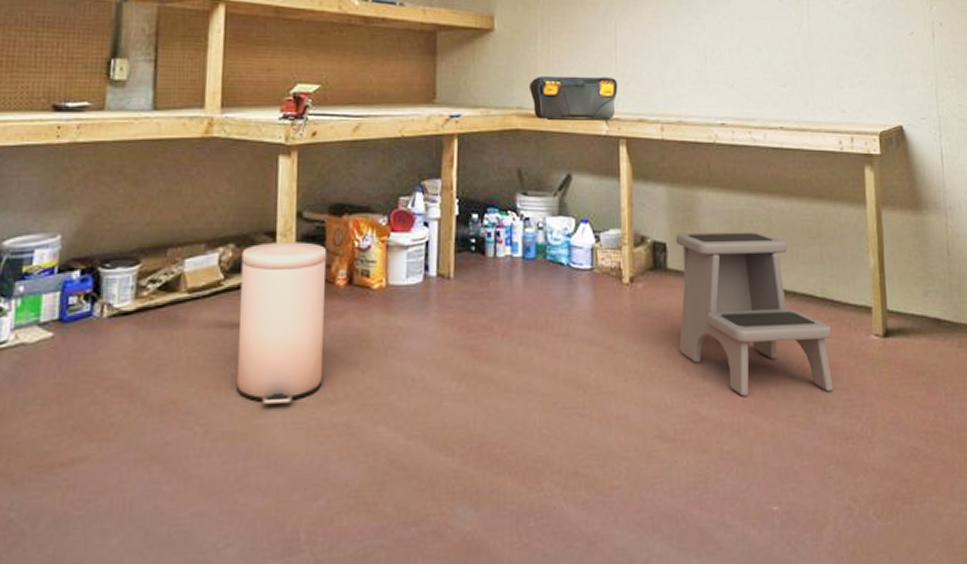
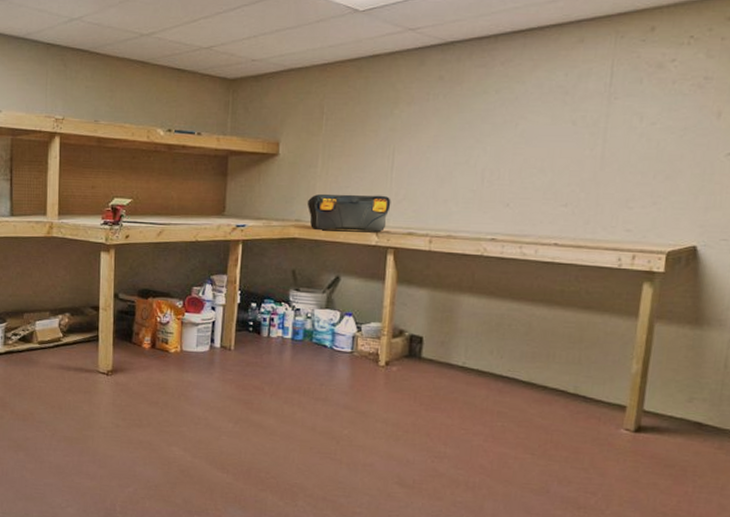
pedal bin: present [237,242,327,405] -> none [73,314,137,424]
step stool: present [675,232,834,397] -> none [425,329,579,470]

